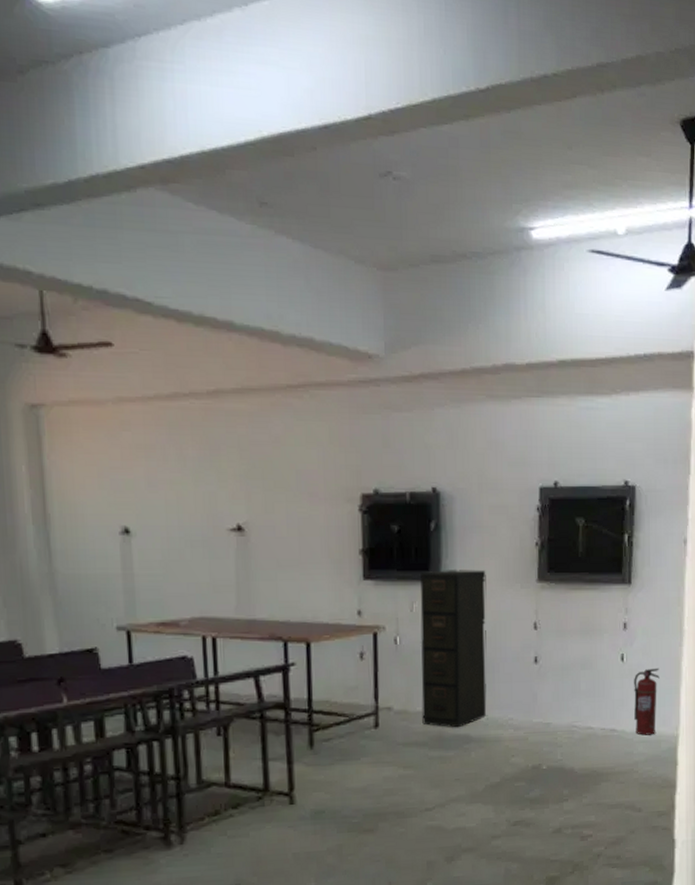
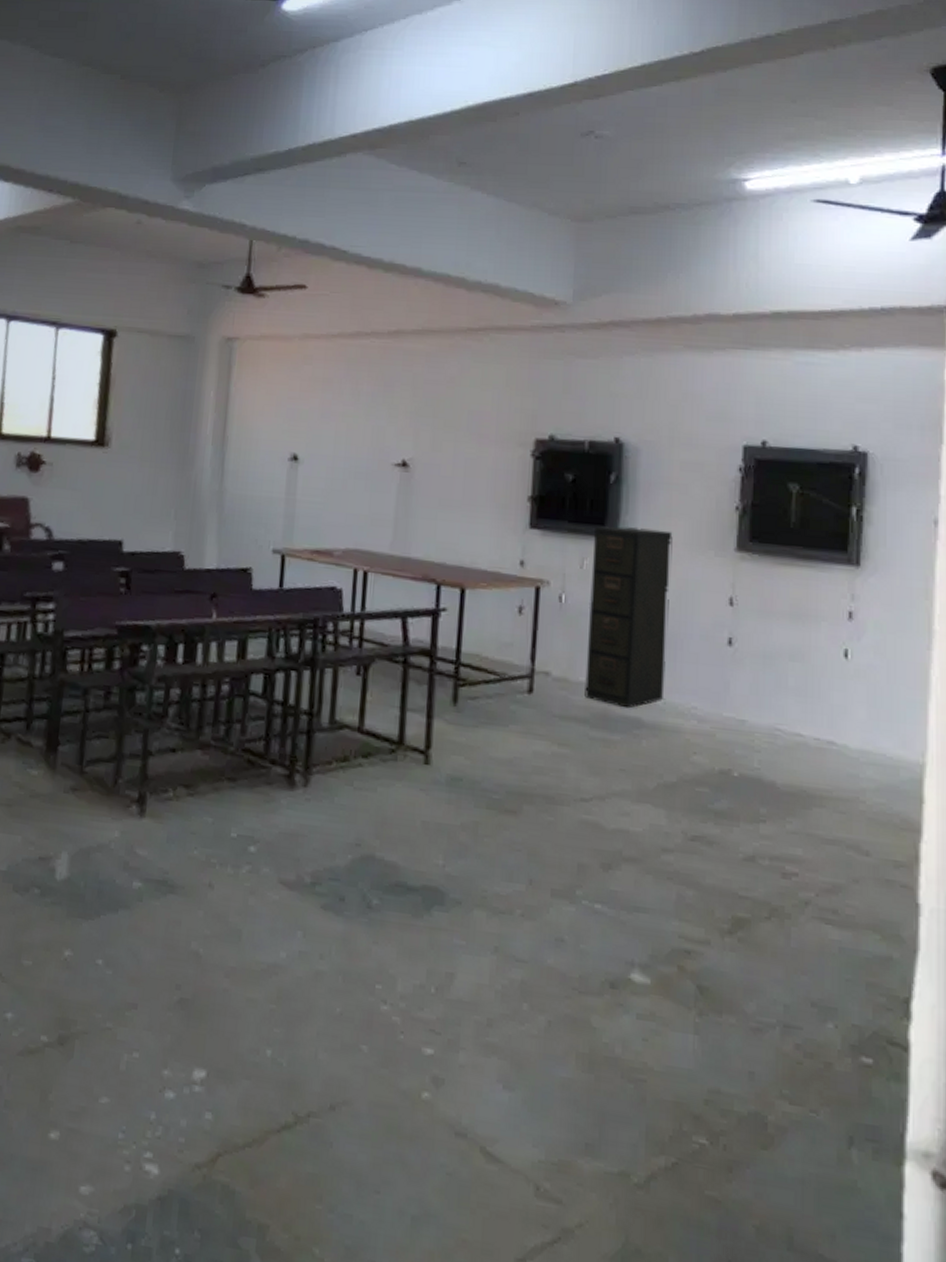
fire extinguisher: present [634,667,659,736] -> none [861,672,898,758]

